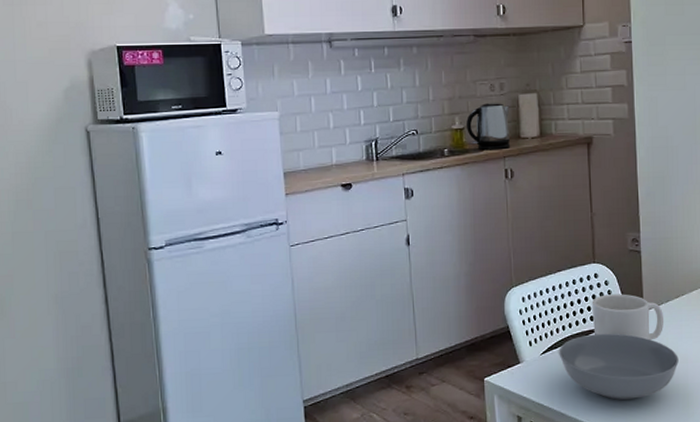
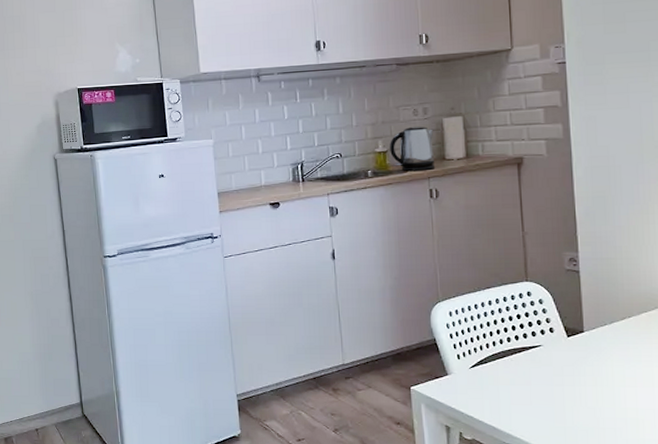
bowl: present [559,333,679,401] -> none [489,351,626,420]
mug: present [592,294,664,341] -> none [524,313,608,362]

